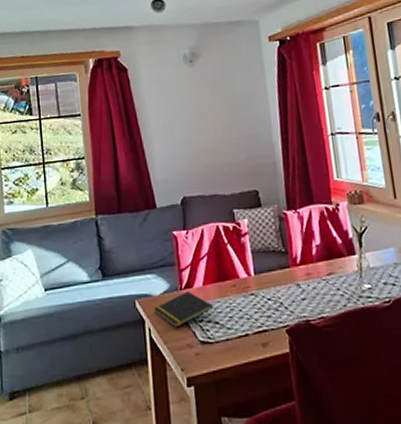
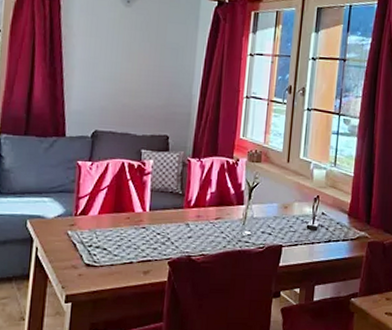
notepad: present [154,291,213,328] -> none [45,218,104,250]

